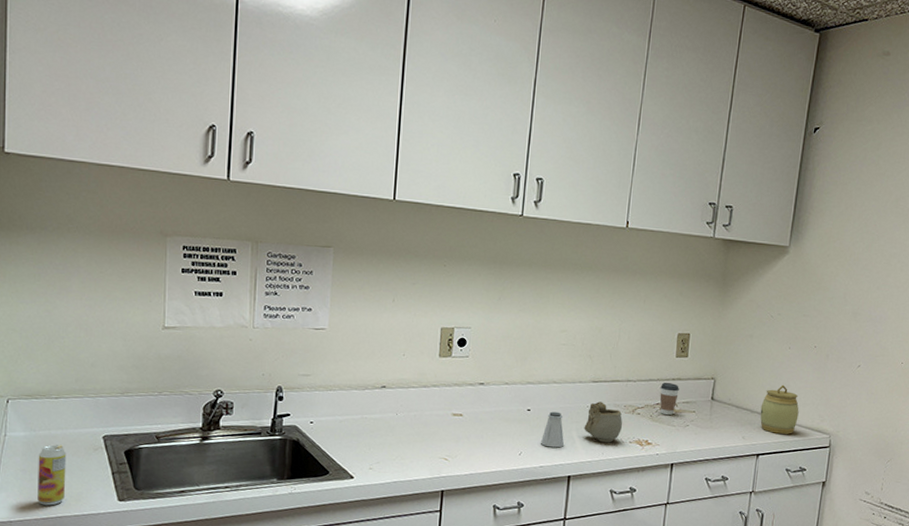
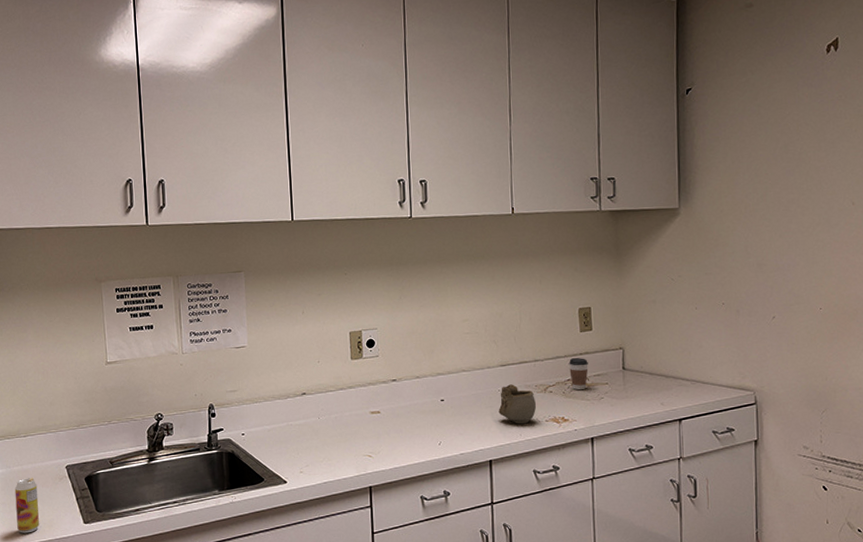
saltshaker: present [540,411,565,448] -> none [457,399,482,434]
jar: present [760,384,799,434] -> none [675,345,717,396]

